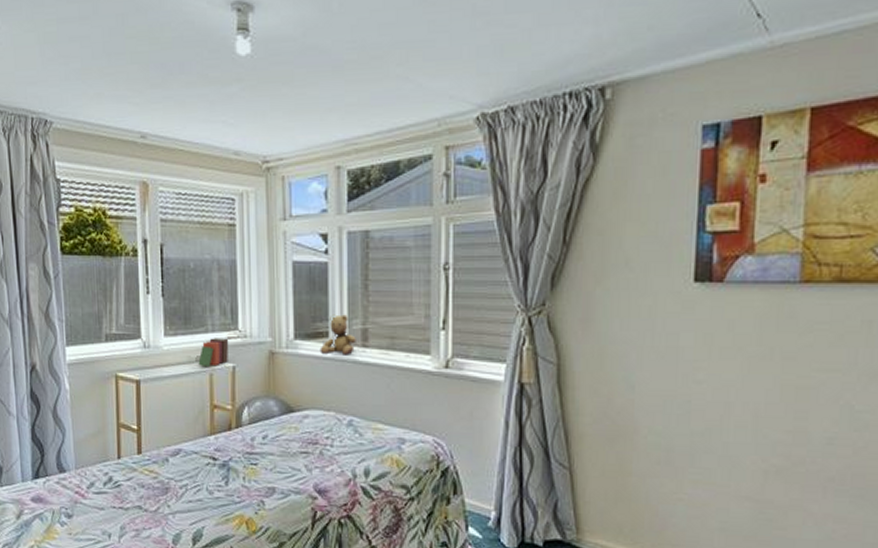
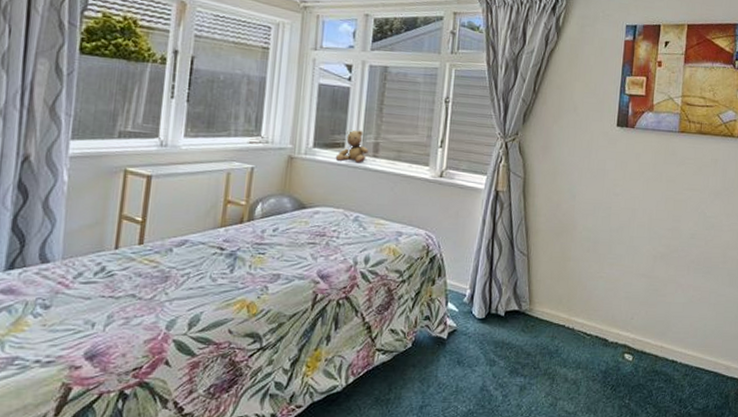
books: present [198,338,229,367] -> none [216,141,251,166]

